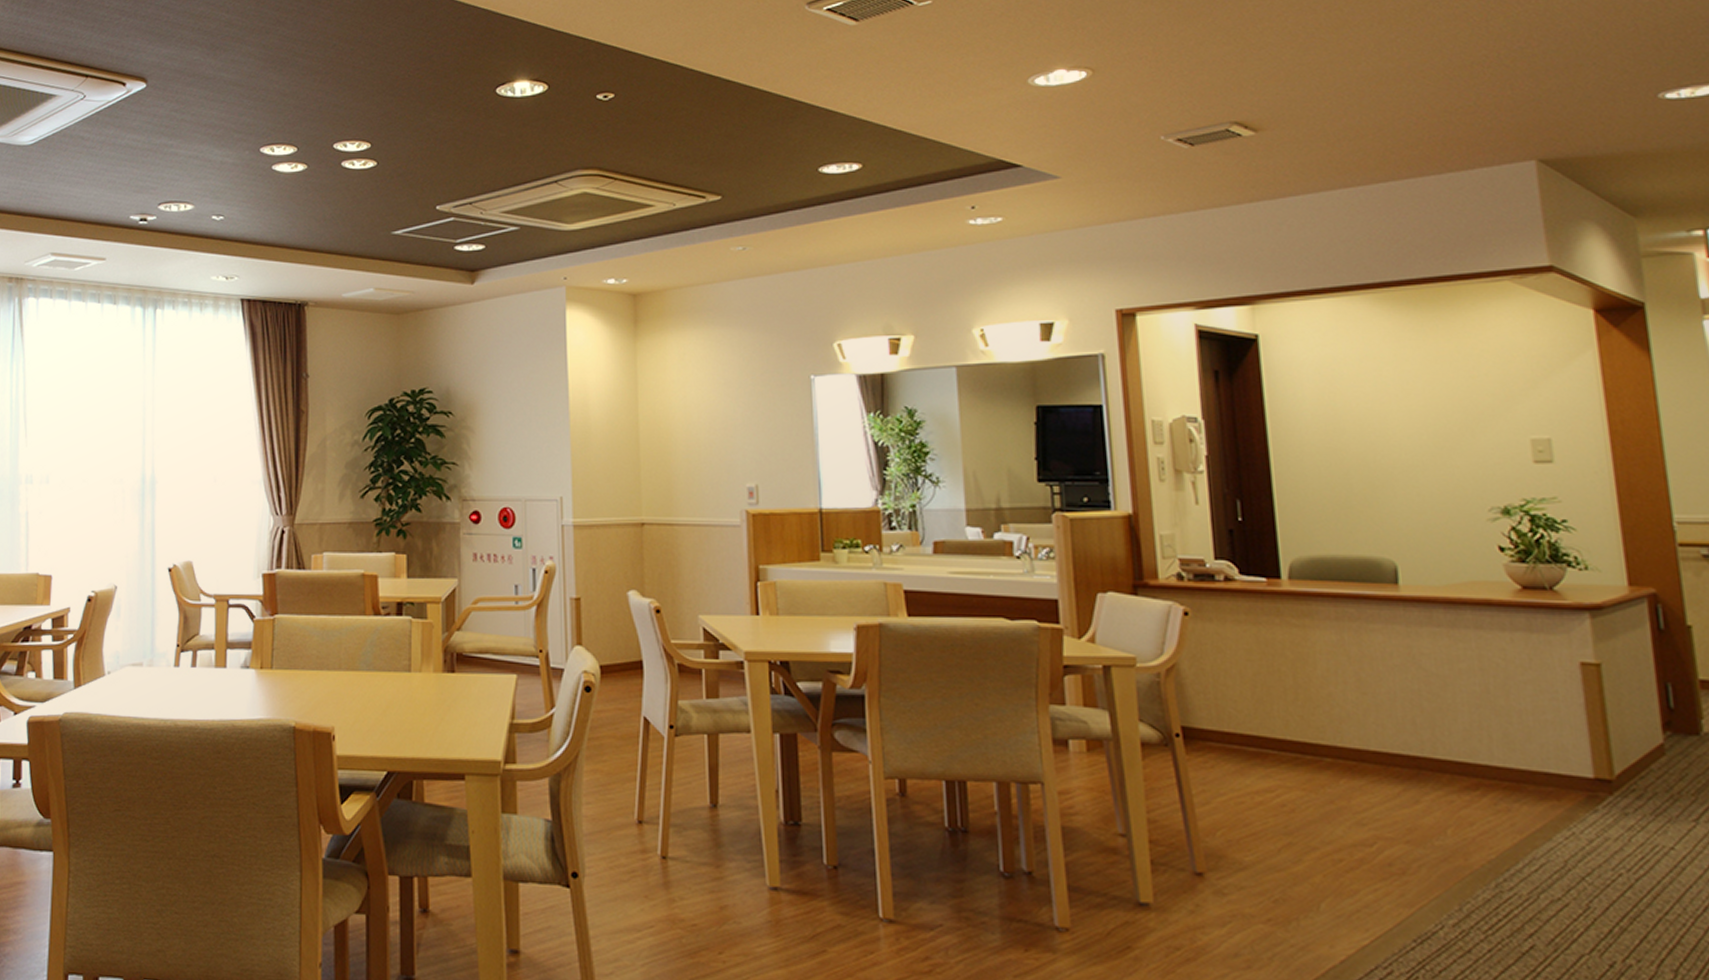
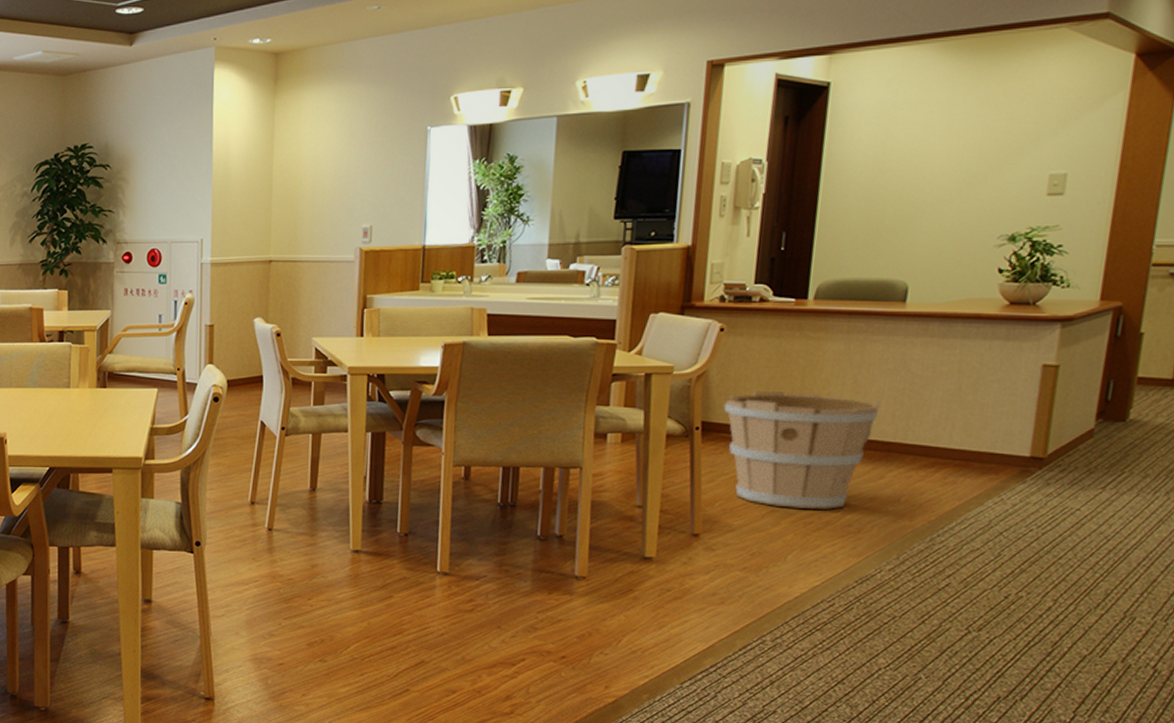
wooden bucket: none [1204,689,1395,844] -> present [723,390,881,511]

